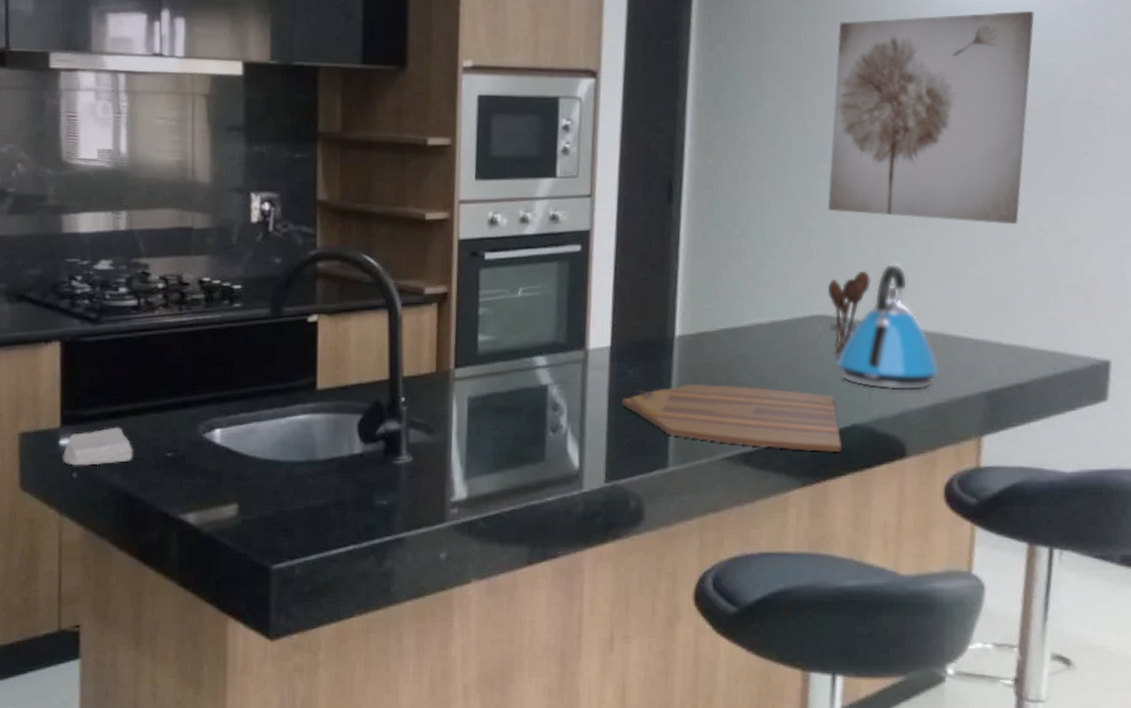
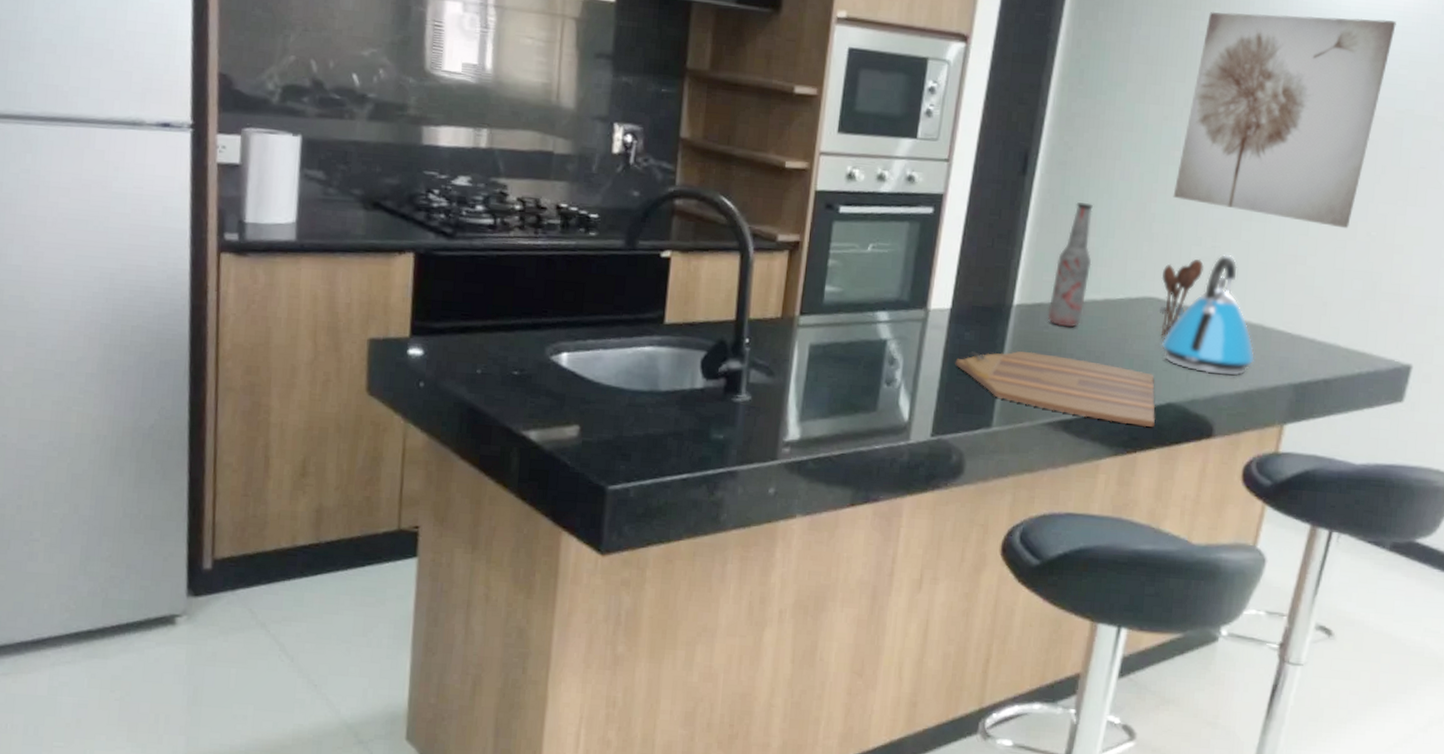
soap bar: present [63,427,133,466] -> none [411,341,481,377]
bottle: none [712,225,752,355] -> present [1047,202,1093,328]

